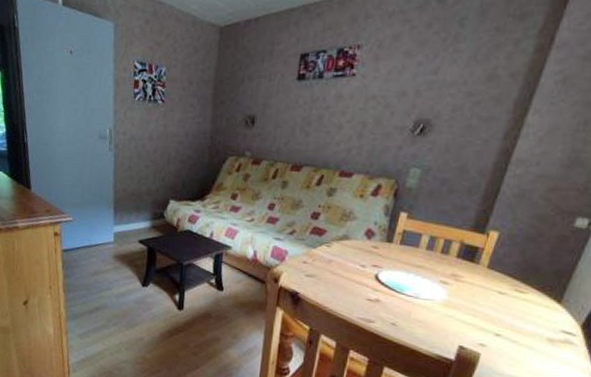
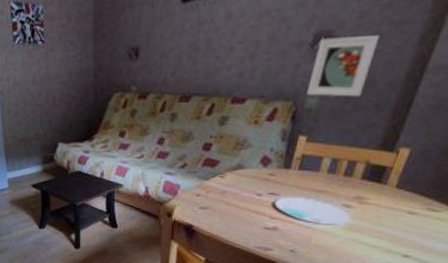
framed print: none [407,126,471,181] -> present [306,35,380,97]

